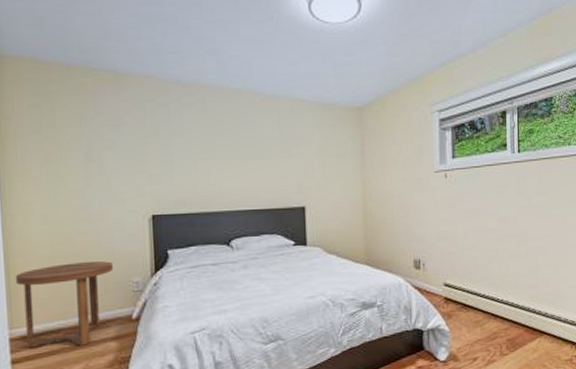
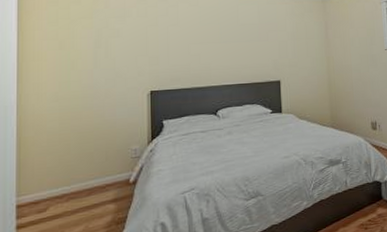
side table: present [15,261,114,348] -> none [25,132,115,214]

